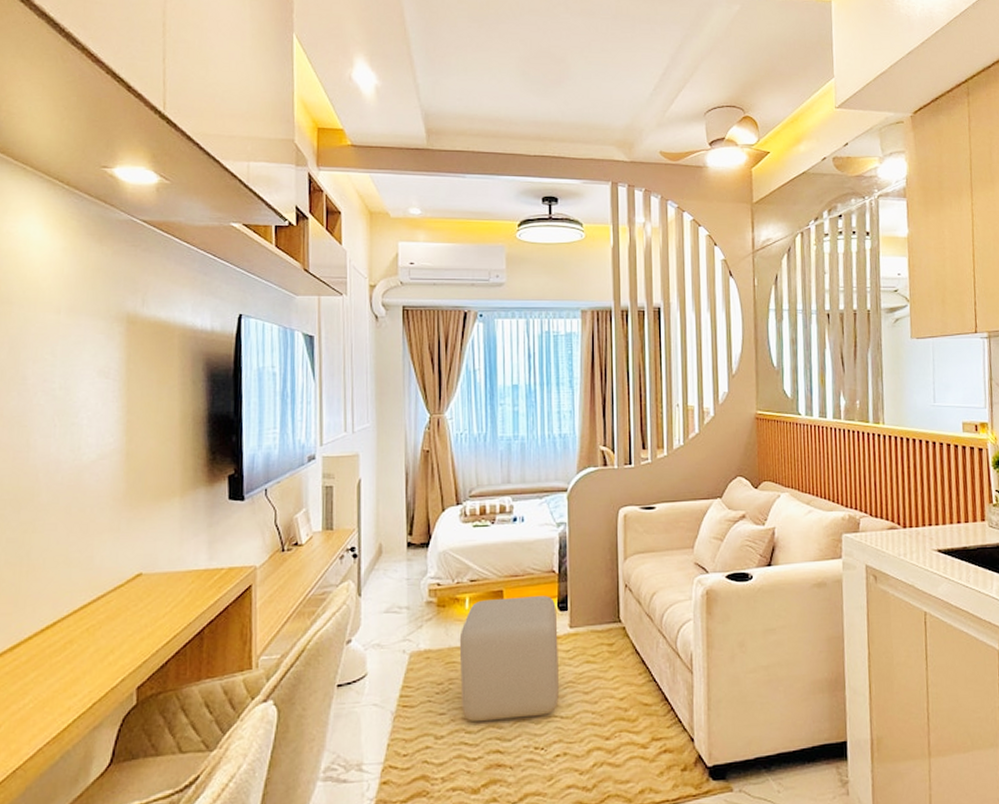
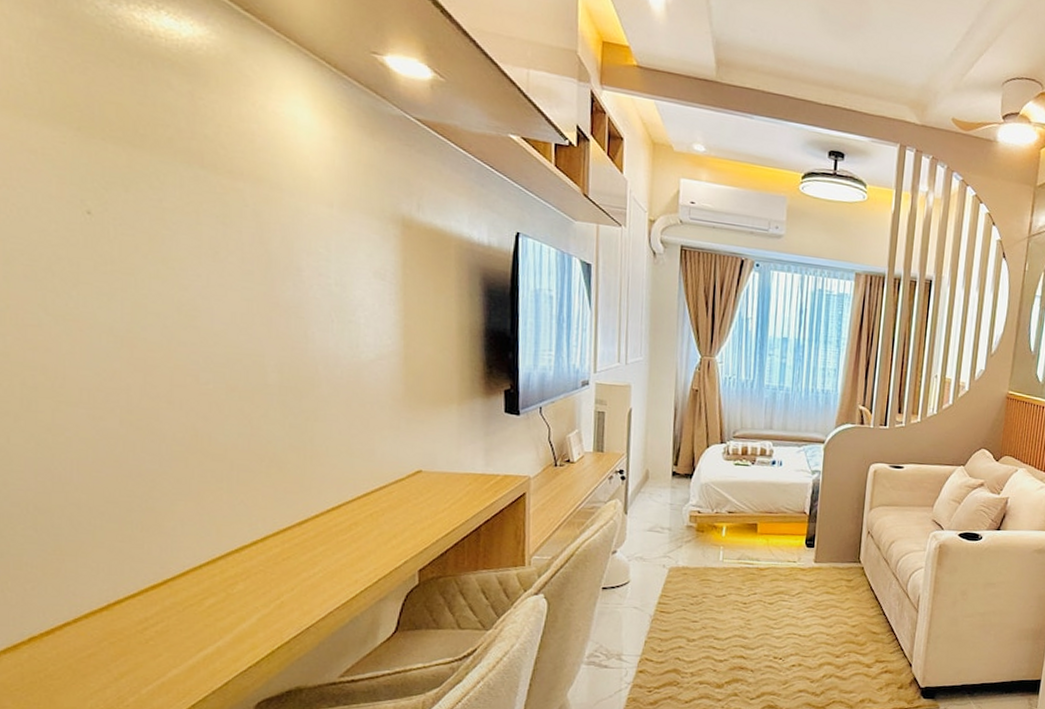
pouf: present [459,596,559,722] -> none [712,530,804,633]

